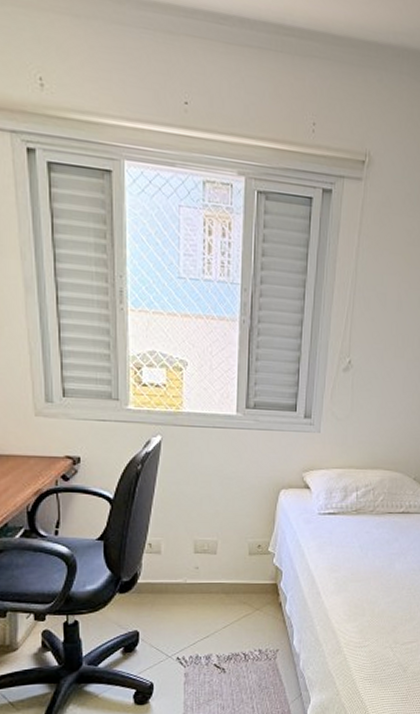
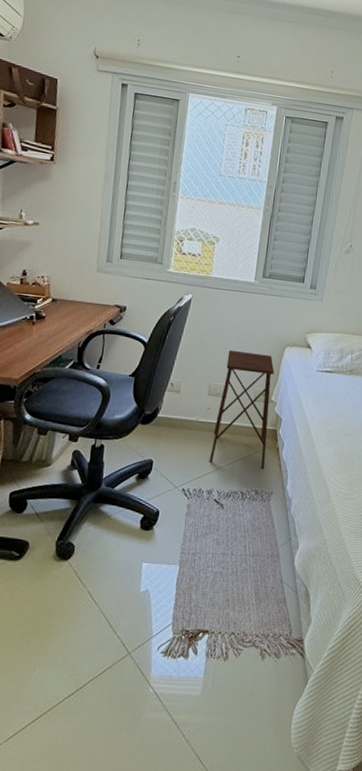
side table: none [203,498,269,627] -> present [209,349,275,470]

